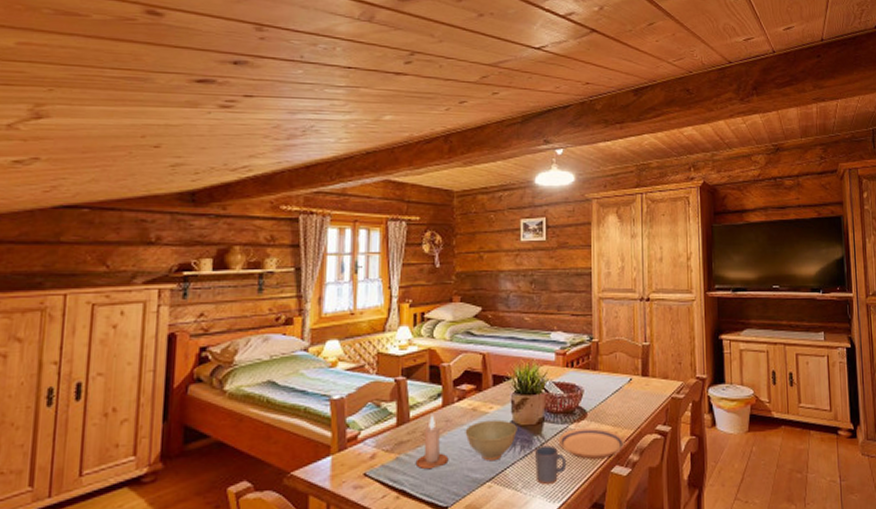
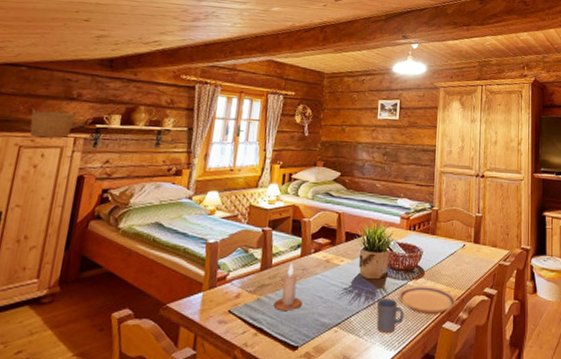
basket: none [102,257,159,292] -> present [29,108,77,139]
bowl: present [465,419,517,462] -> none [318,271,364,309]

